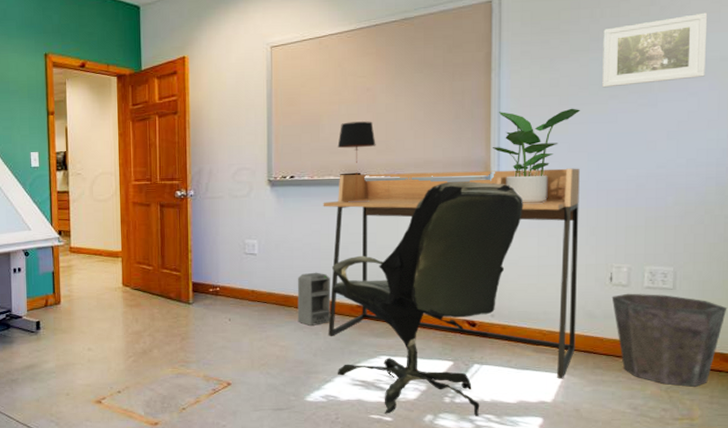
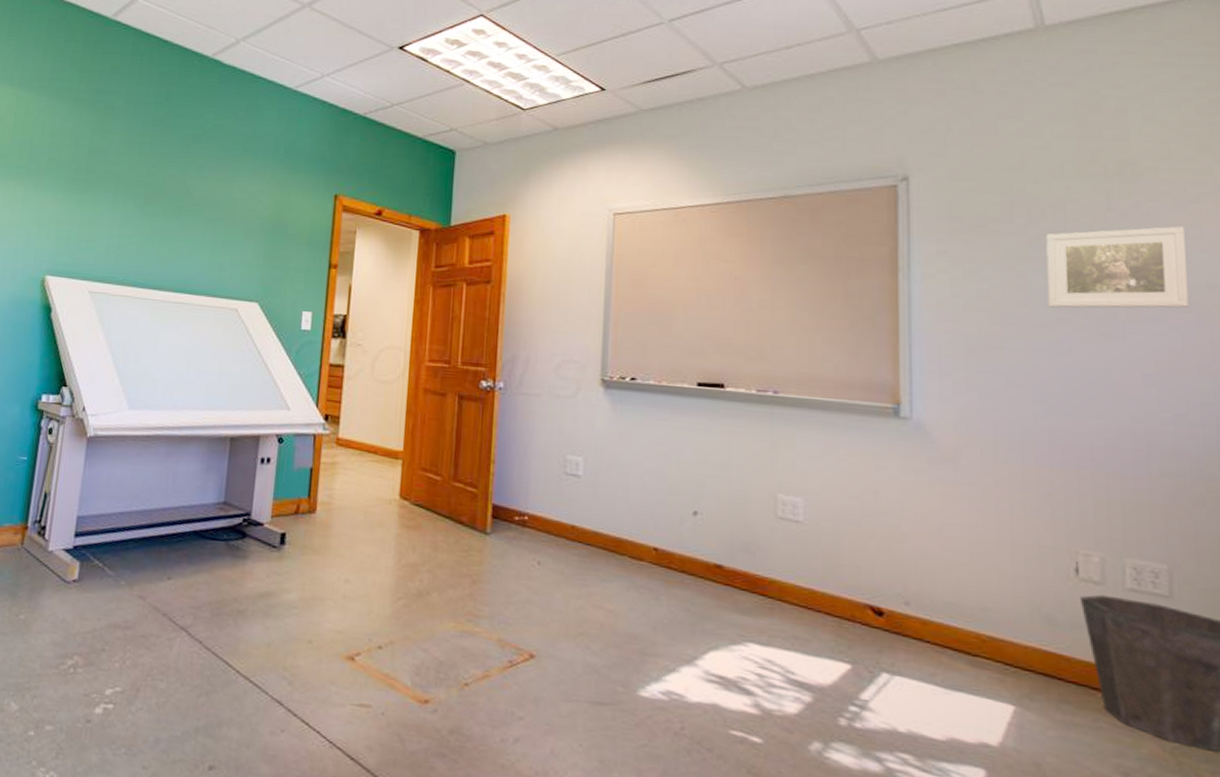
speaker: present [297,272,331,326] -> none [632,510,679,586]
desk: present [323,168,580,379] -> none [672,382,1030,713]
office chair: present [331,181,524,416] -> none [681,408,947,754]
table lamp: present [337,121,376,203] -> none [694,316,746,424]
potted plant: present [492,108,581,204] -> none [901,324,1021,452]

